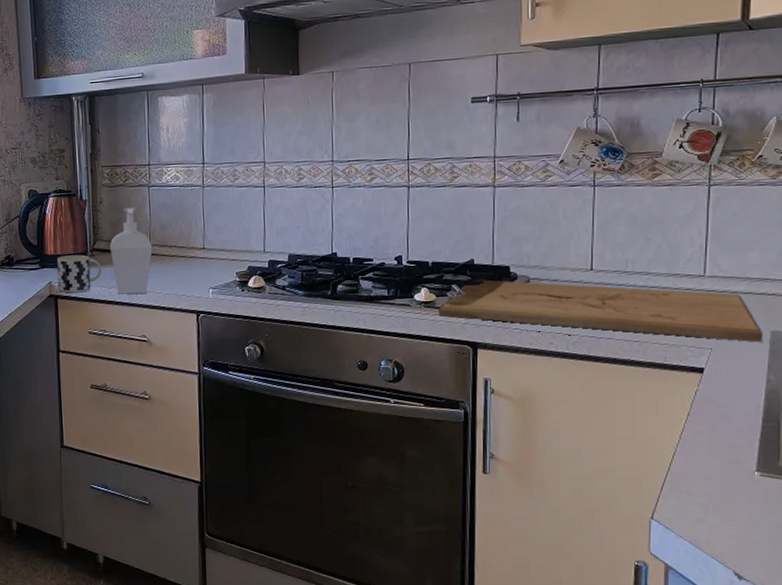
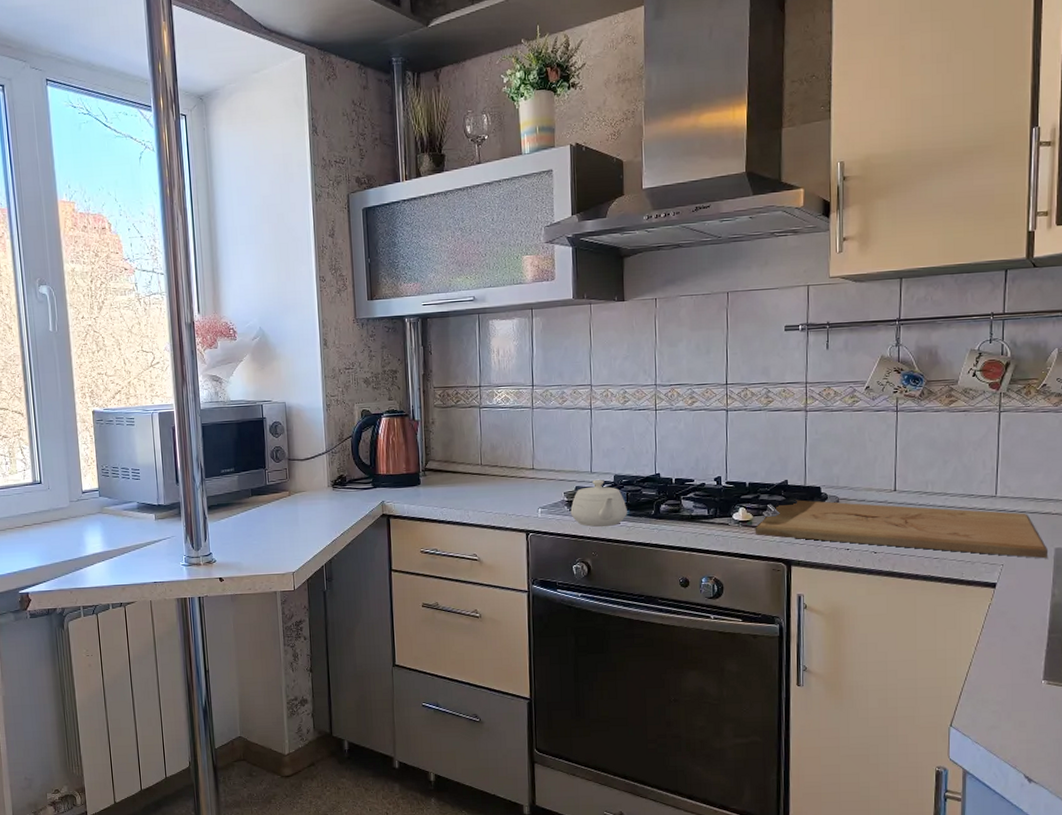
cup: present [56,255,102,293] -> none [389,474,433,513]
soap bottle: present [109,207,153,294] -> none [441,427,483,514]
teapot: none [243,259,302,309] -> present [570,479,627,528]

